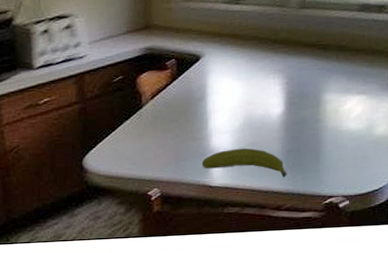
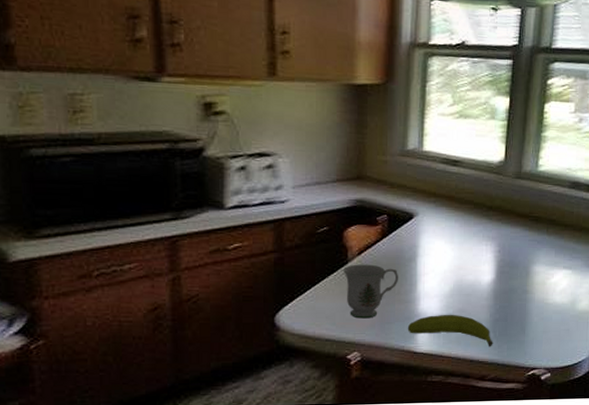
mug: none [139,106,191,158] -> present [343,264,399,319]

